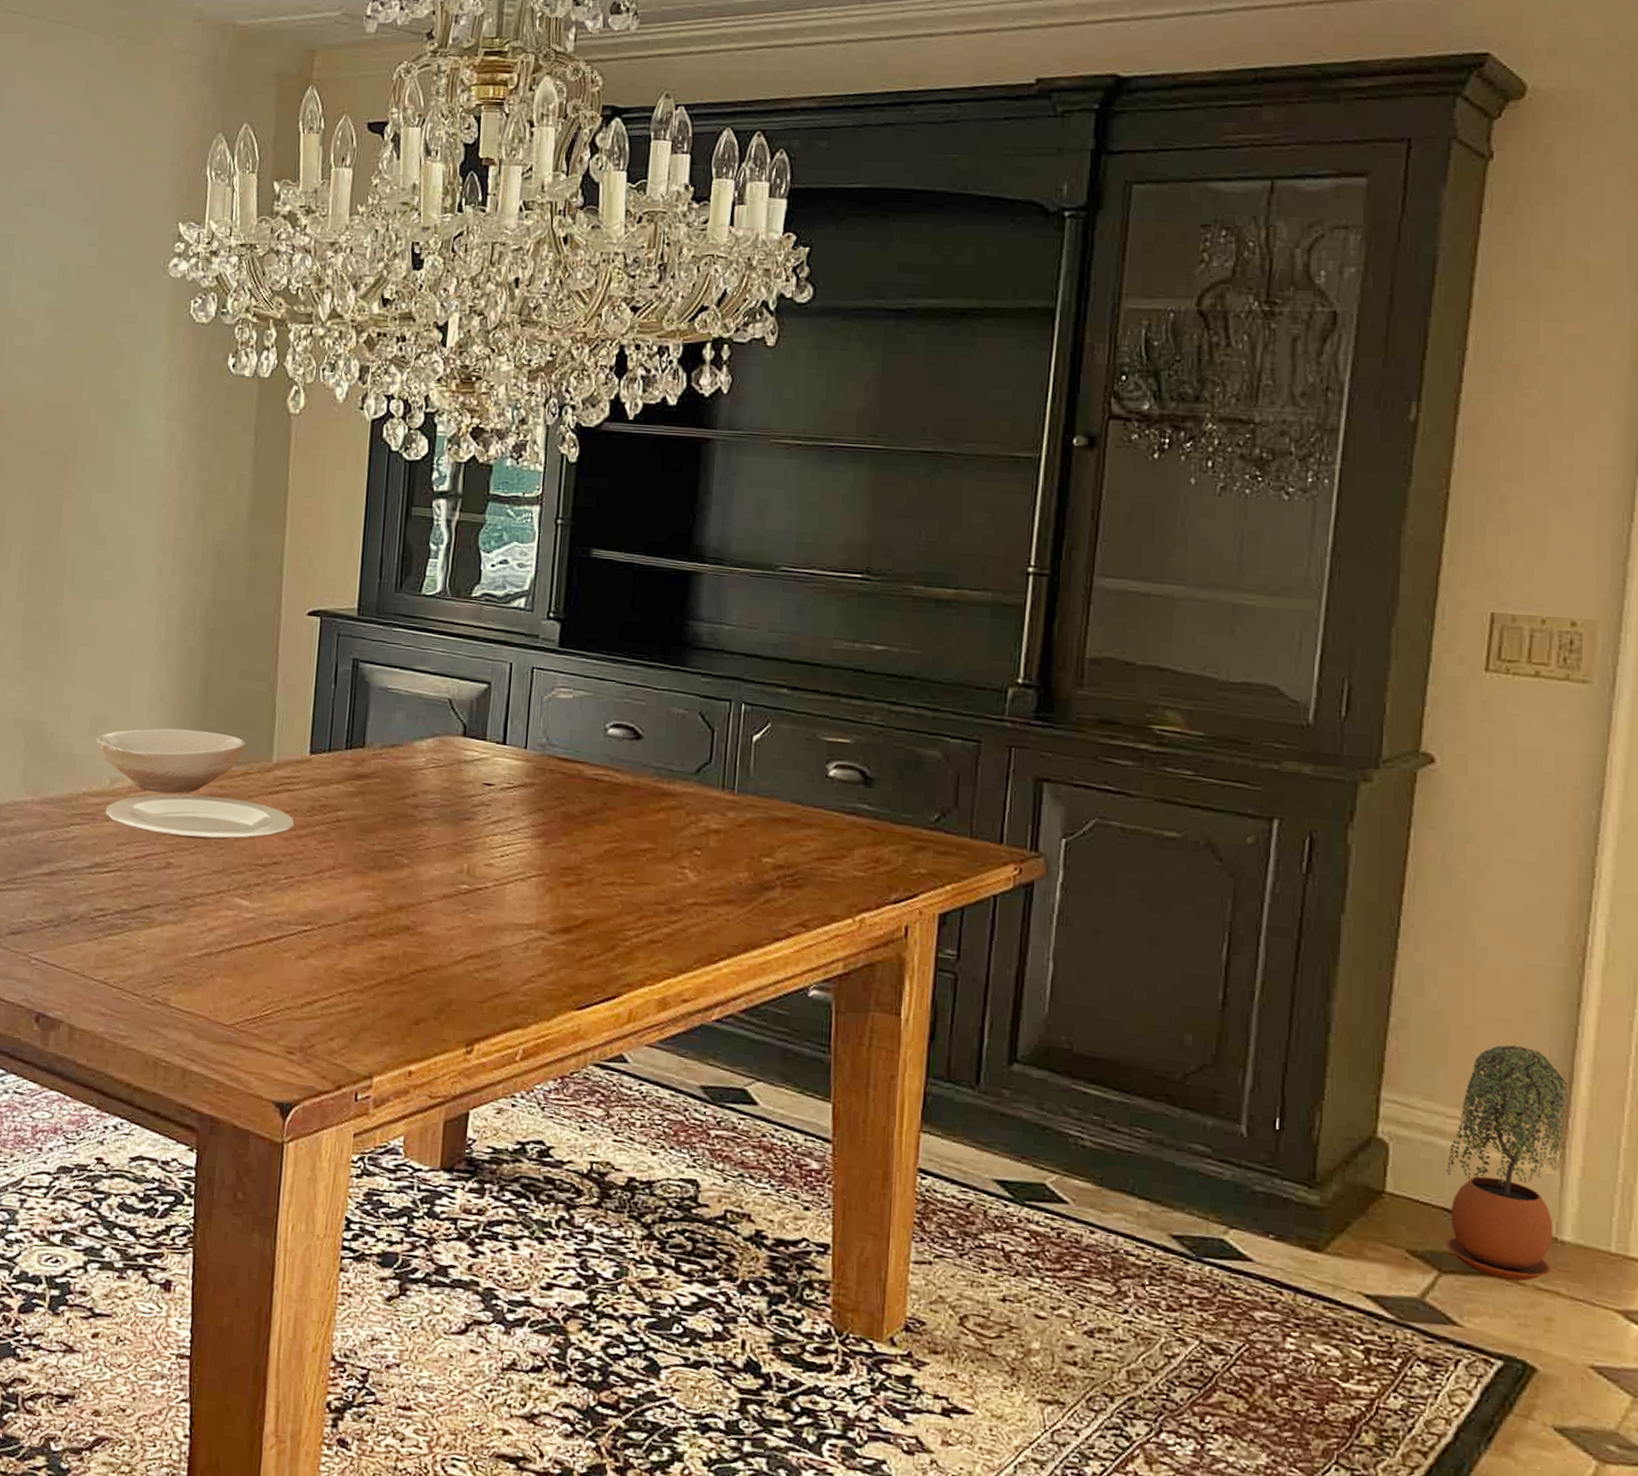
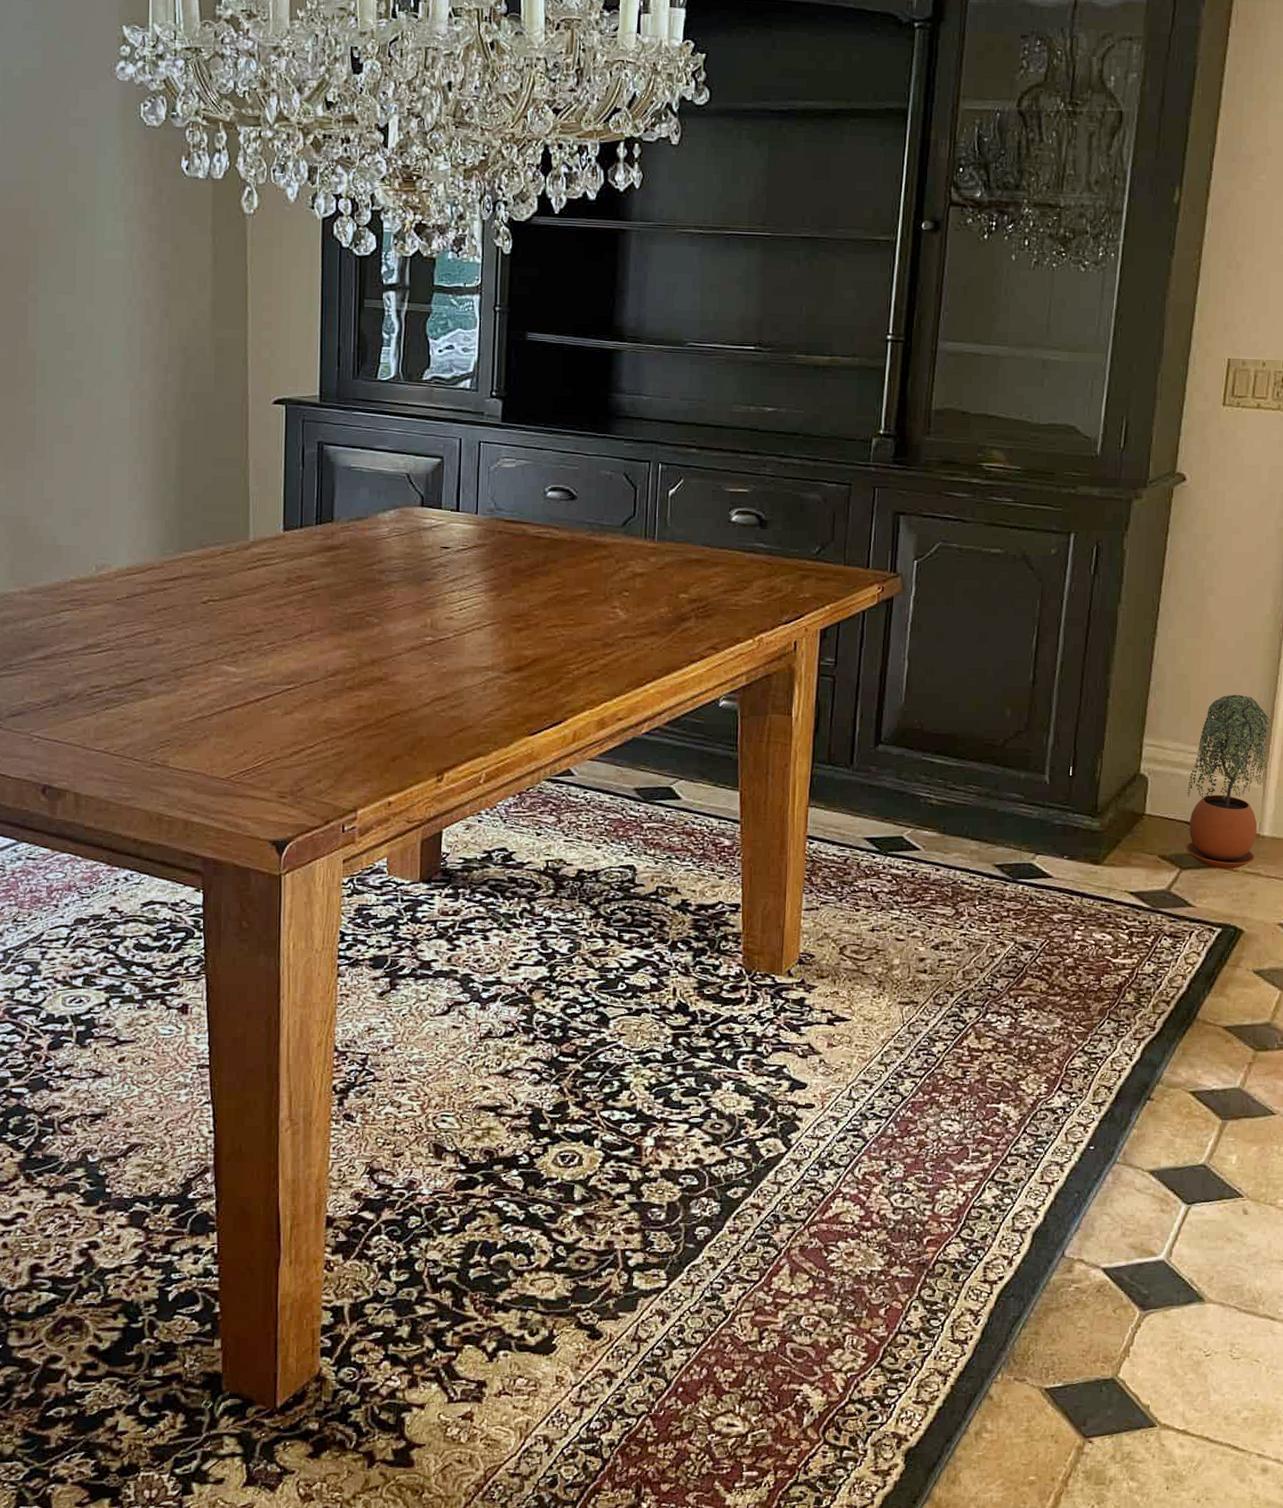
bowl: present [96,728,247,794] -> none [79,515,224,576]
plate: present [105,794,295,840] -> none [93,575,273,616]

